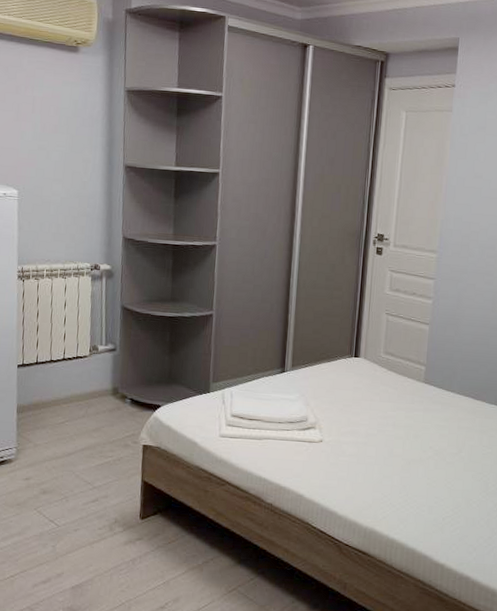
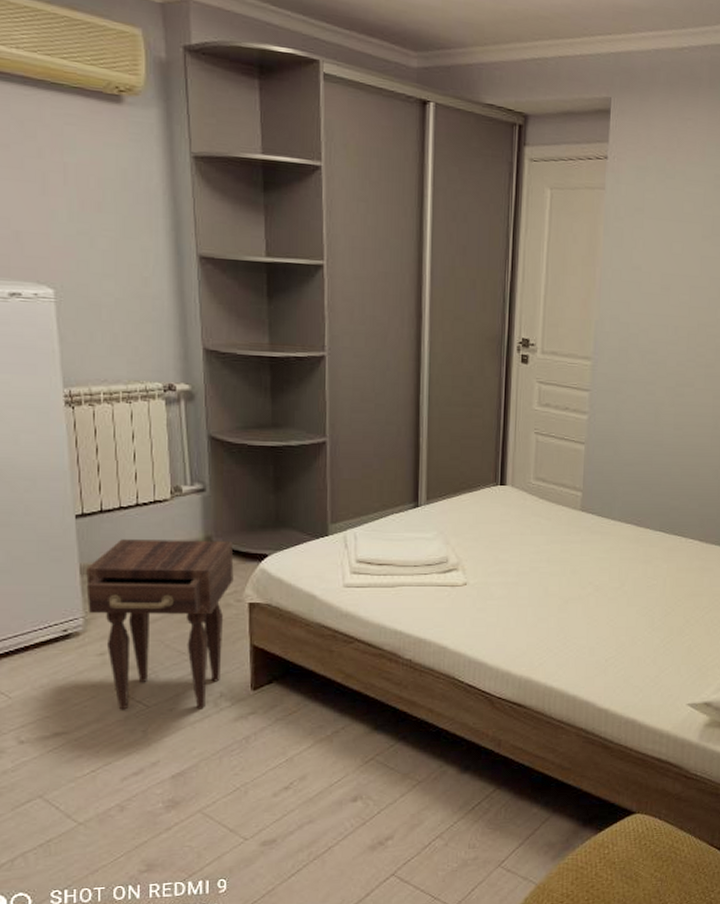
nightstand: none [20,386,134,532] -> present [86,539,234,710]

